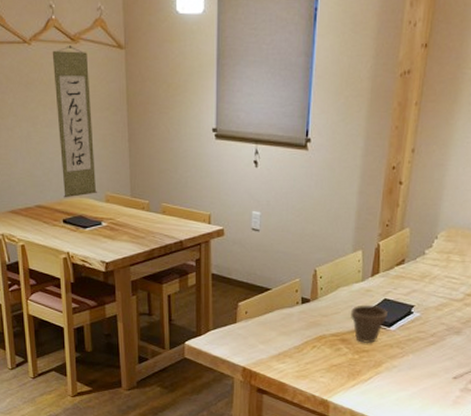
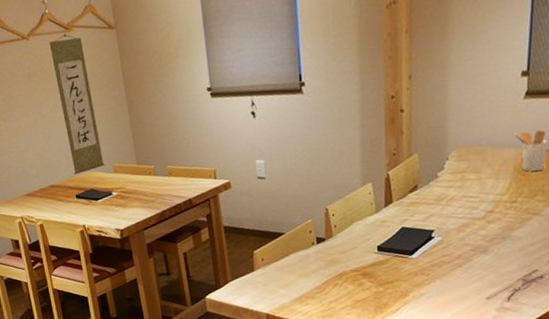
flower pot: present [351,305,387,344] -> none [369,235,408,275]

